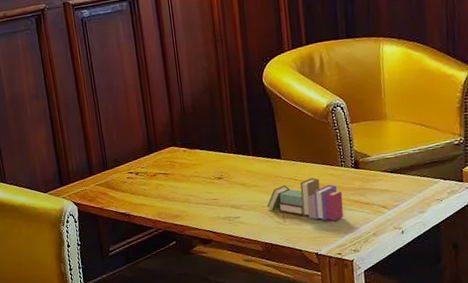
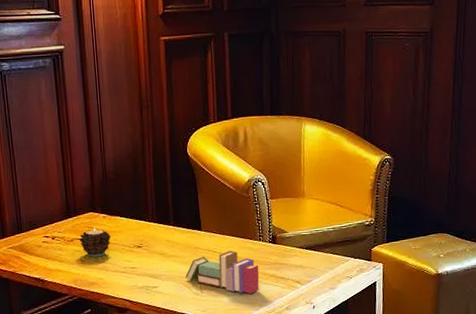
candle: none [162,161,192,191] -> present [79,227,111,257]

